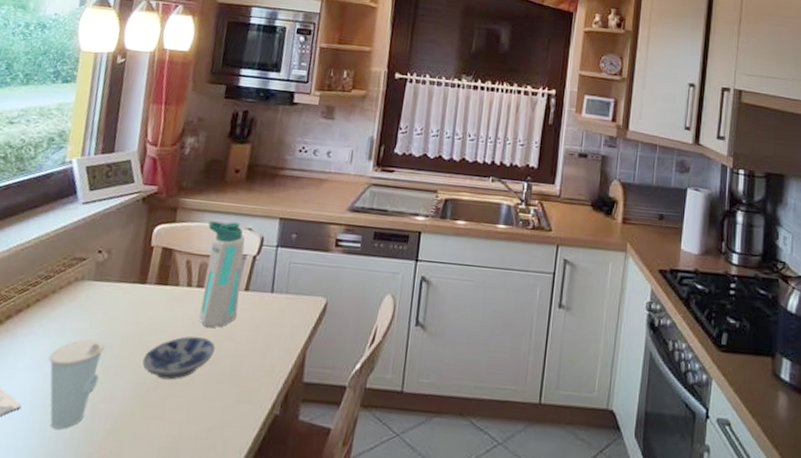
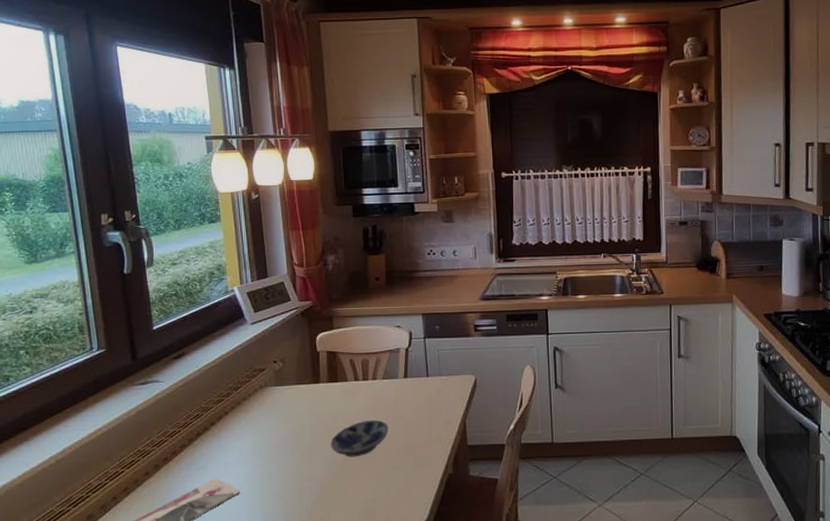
cup: present [49,339,105,429] -> none [254,433,298,506]
water bottle: present [199,221,246,328] -> none [362,322,401,411]

